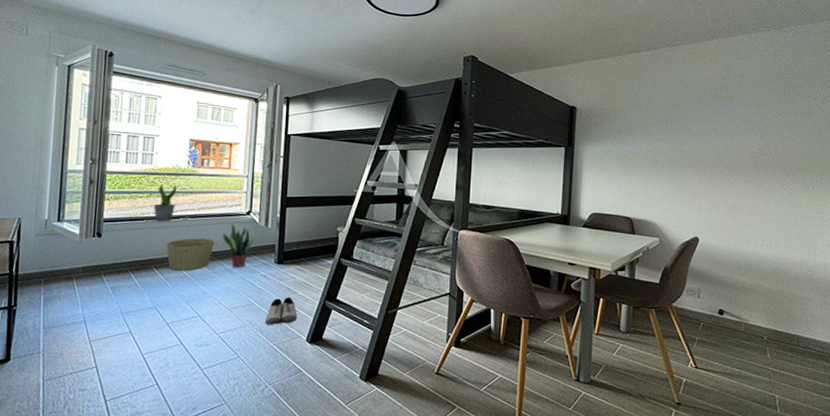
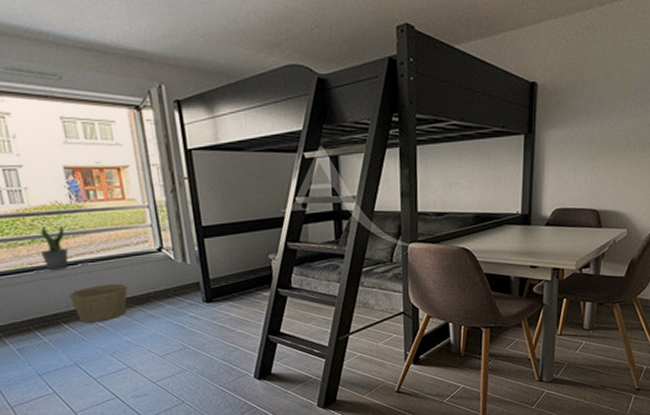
potted plant: present [222,222,257,268] -> none [134,262,176,313]
shoe: present [265,296,297,325] -> none [205,335,240,367]

